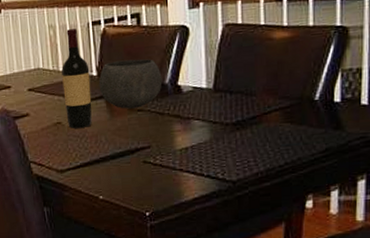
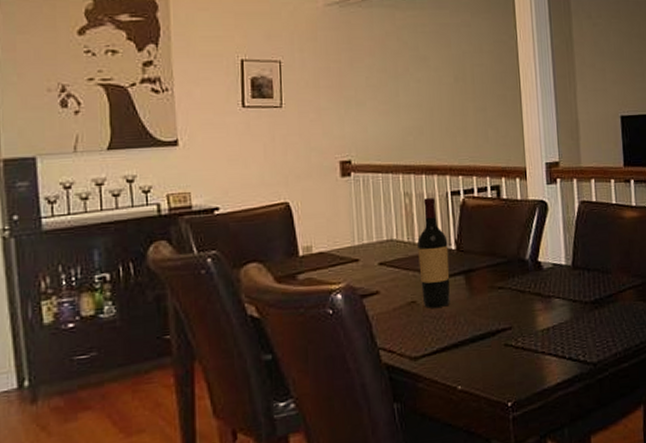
bowl: present [98,59,162,109] -> none [457,233,523,287]

